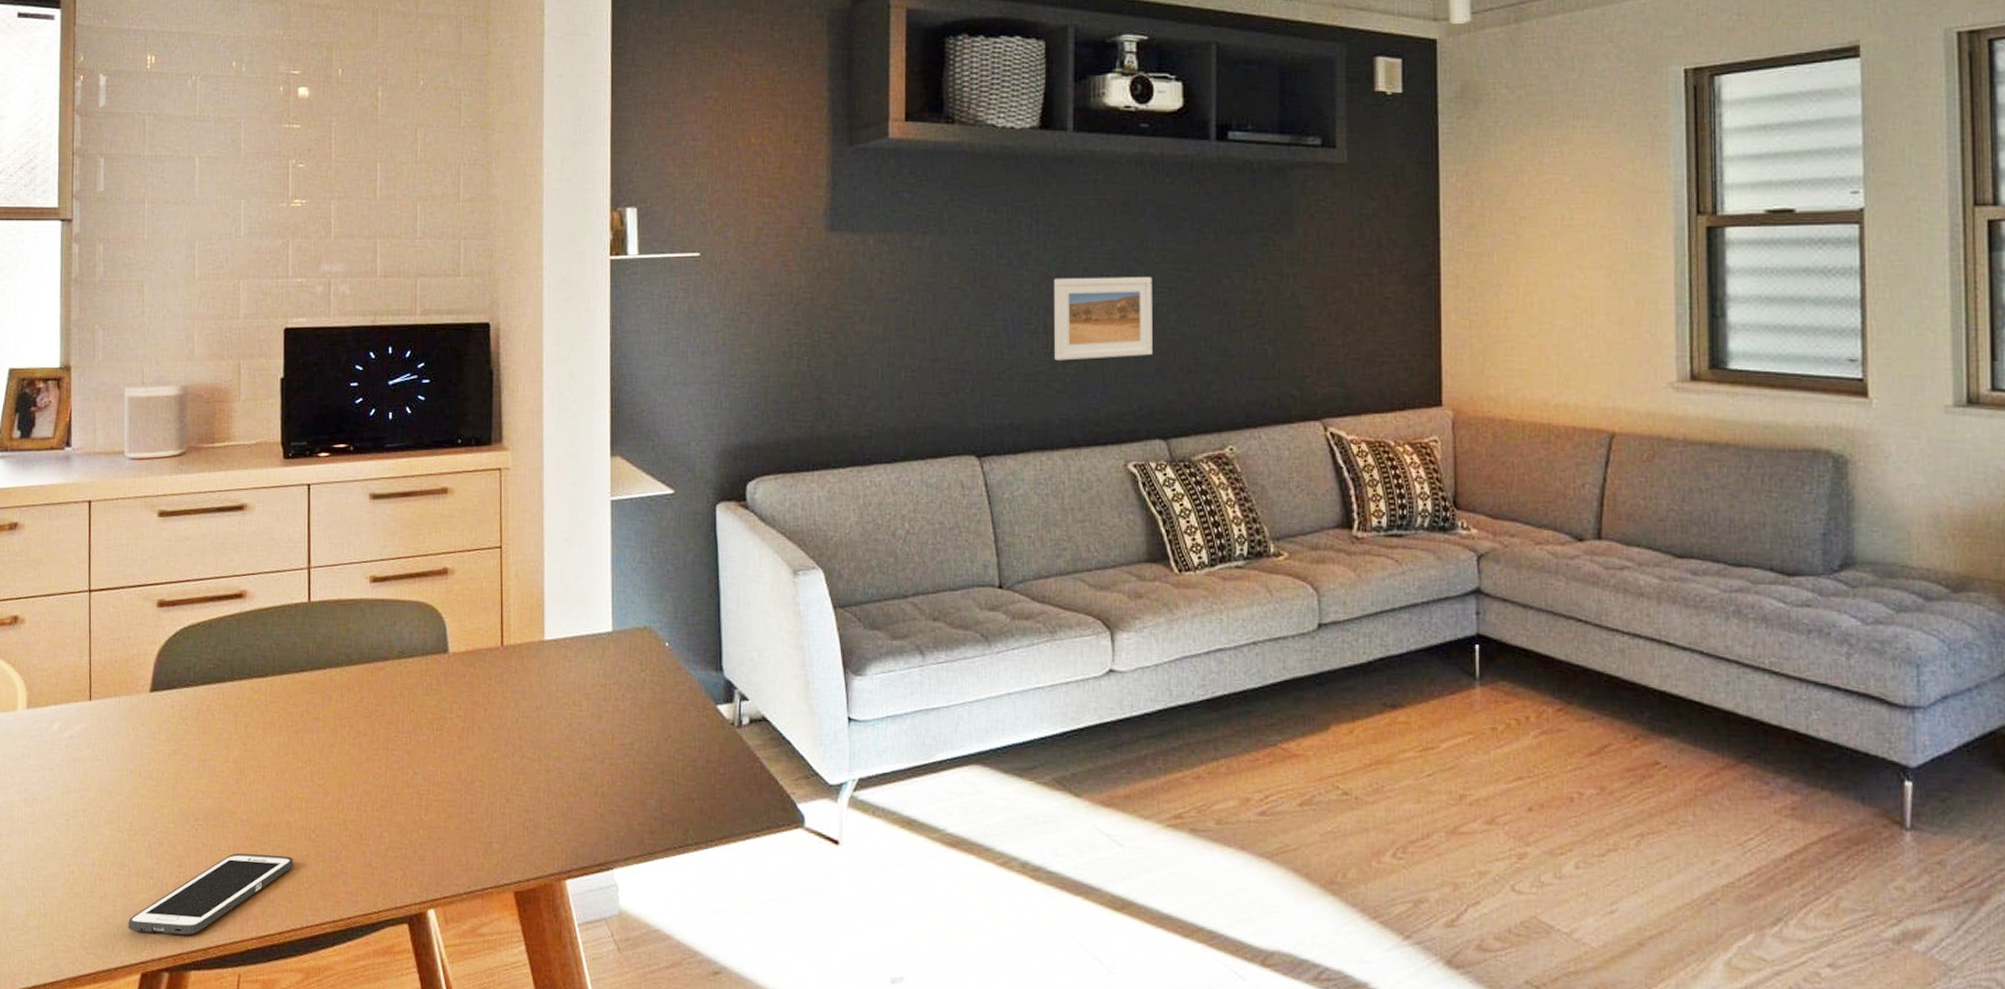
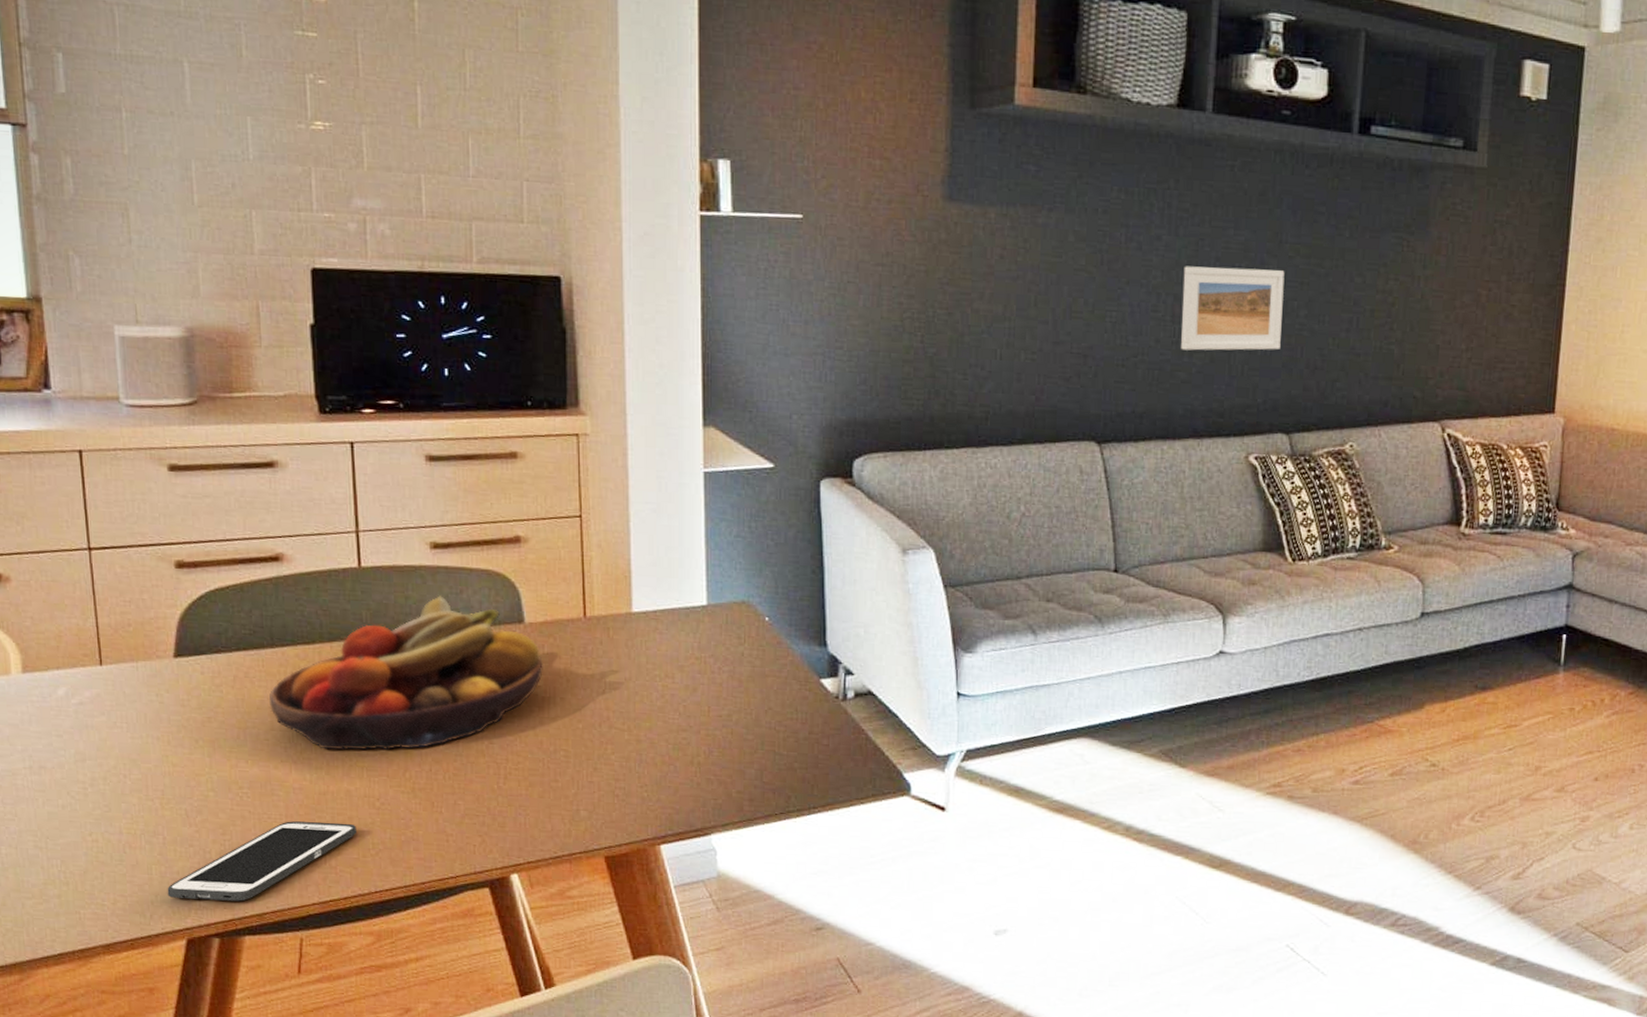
fruit bowl: none [225,628,464,782] -> present [268,596,543,751]

